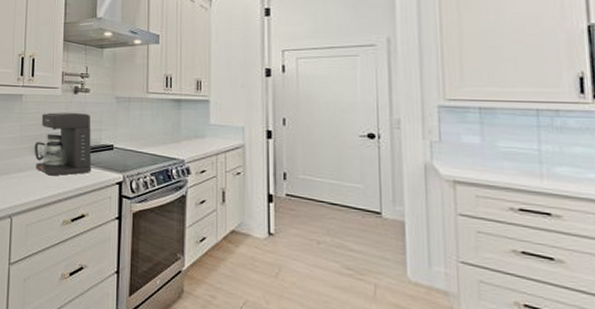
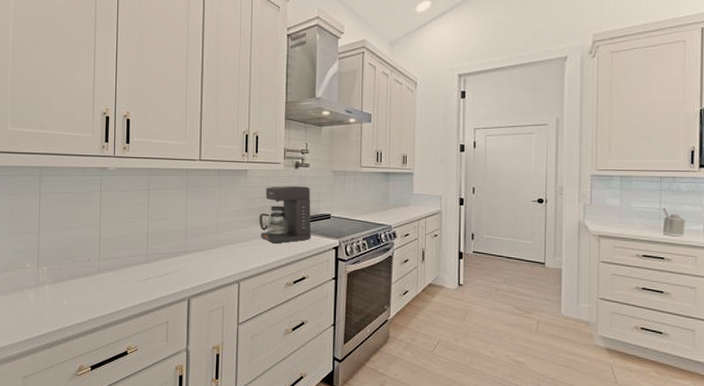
soap dispenser: none [543,149,580,187] -> present [662,208,685,237]

